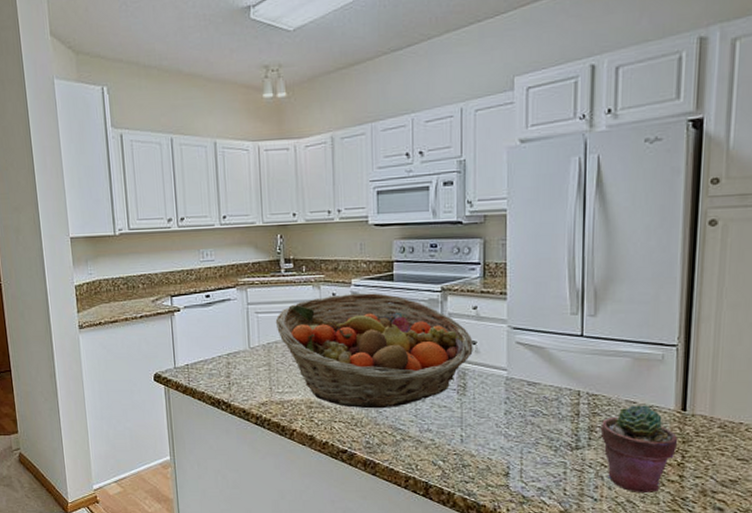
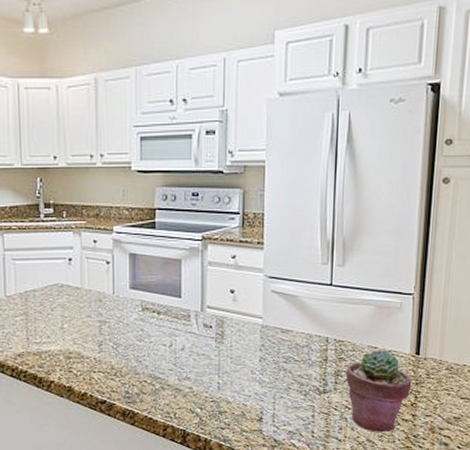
fruit basket: present [275,293,473,409] -> none [33,241,231,358]

